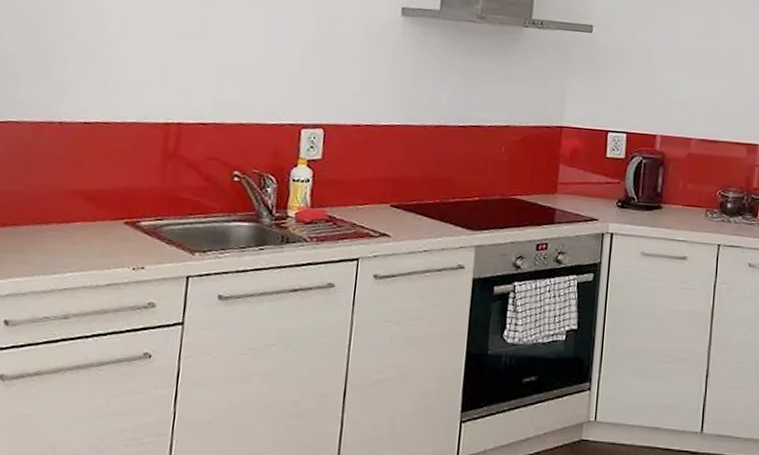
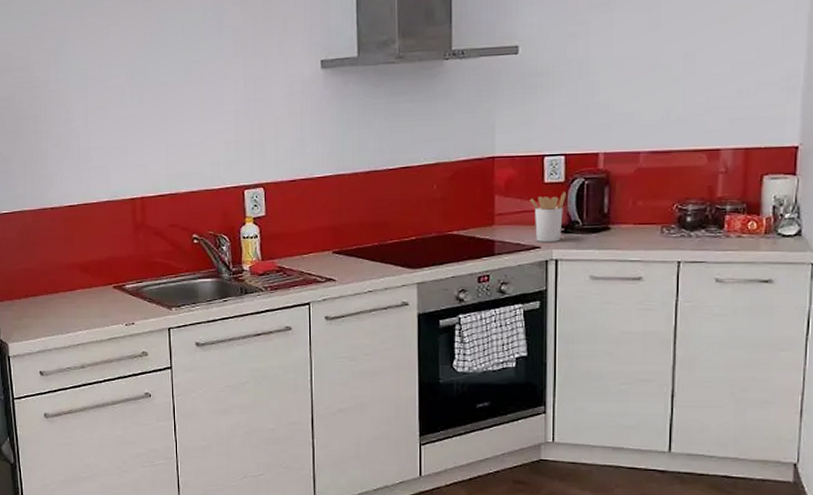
utensil holder: none [592,168,625,216] -> present [530,192,566,242]

